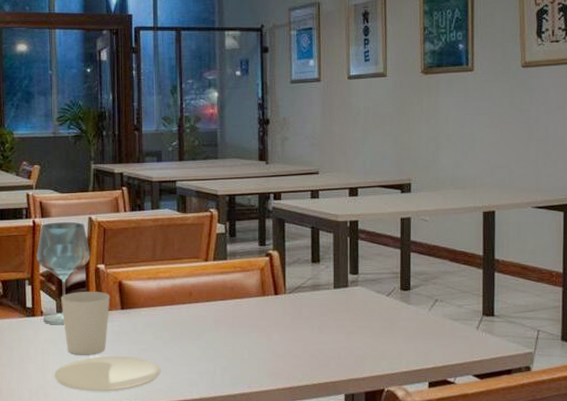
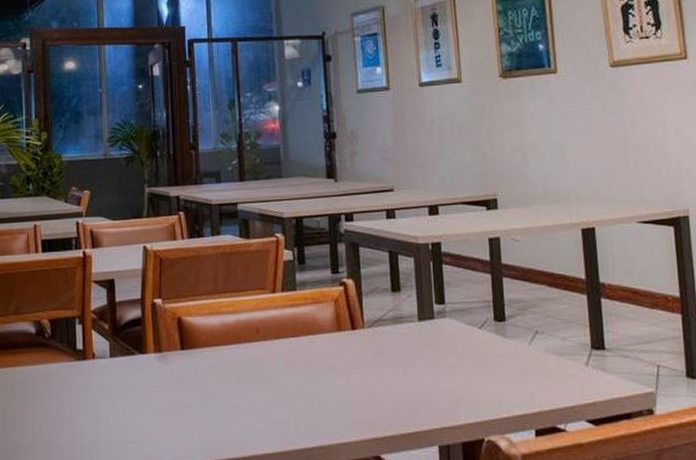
wine glass: present [36,222,91,325] -> none [87,252,146,369]
plate: present [54,355,161,392] -> none [108,404,228,447]
dixie cup: present [60,291,110,355] -> none [114,329,169,404]

